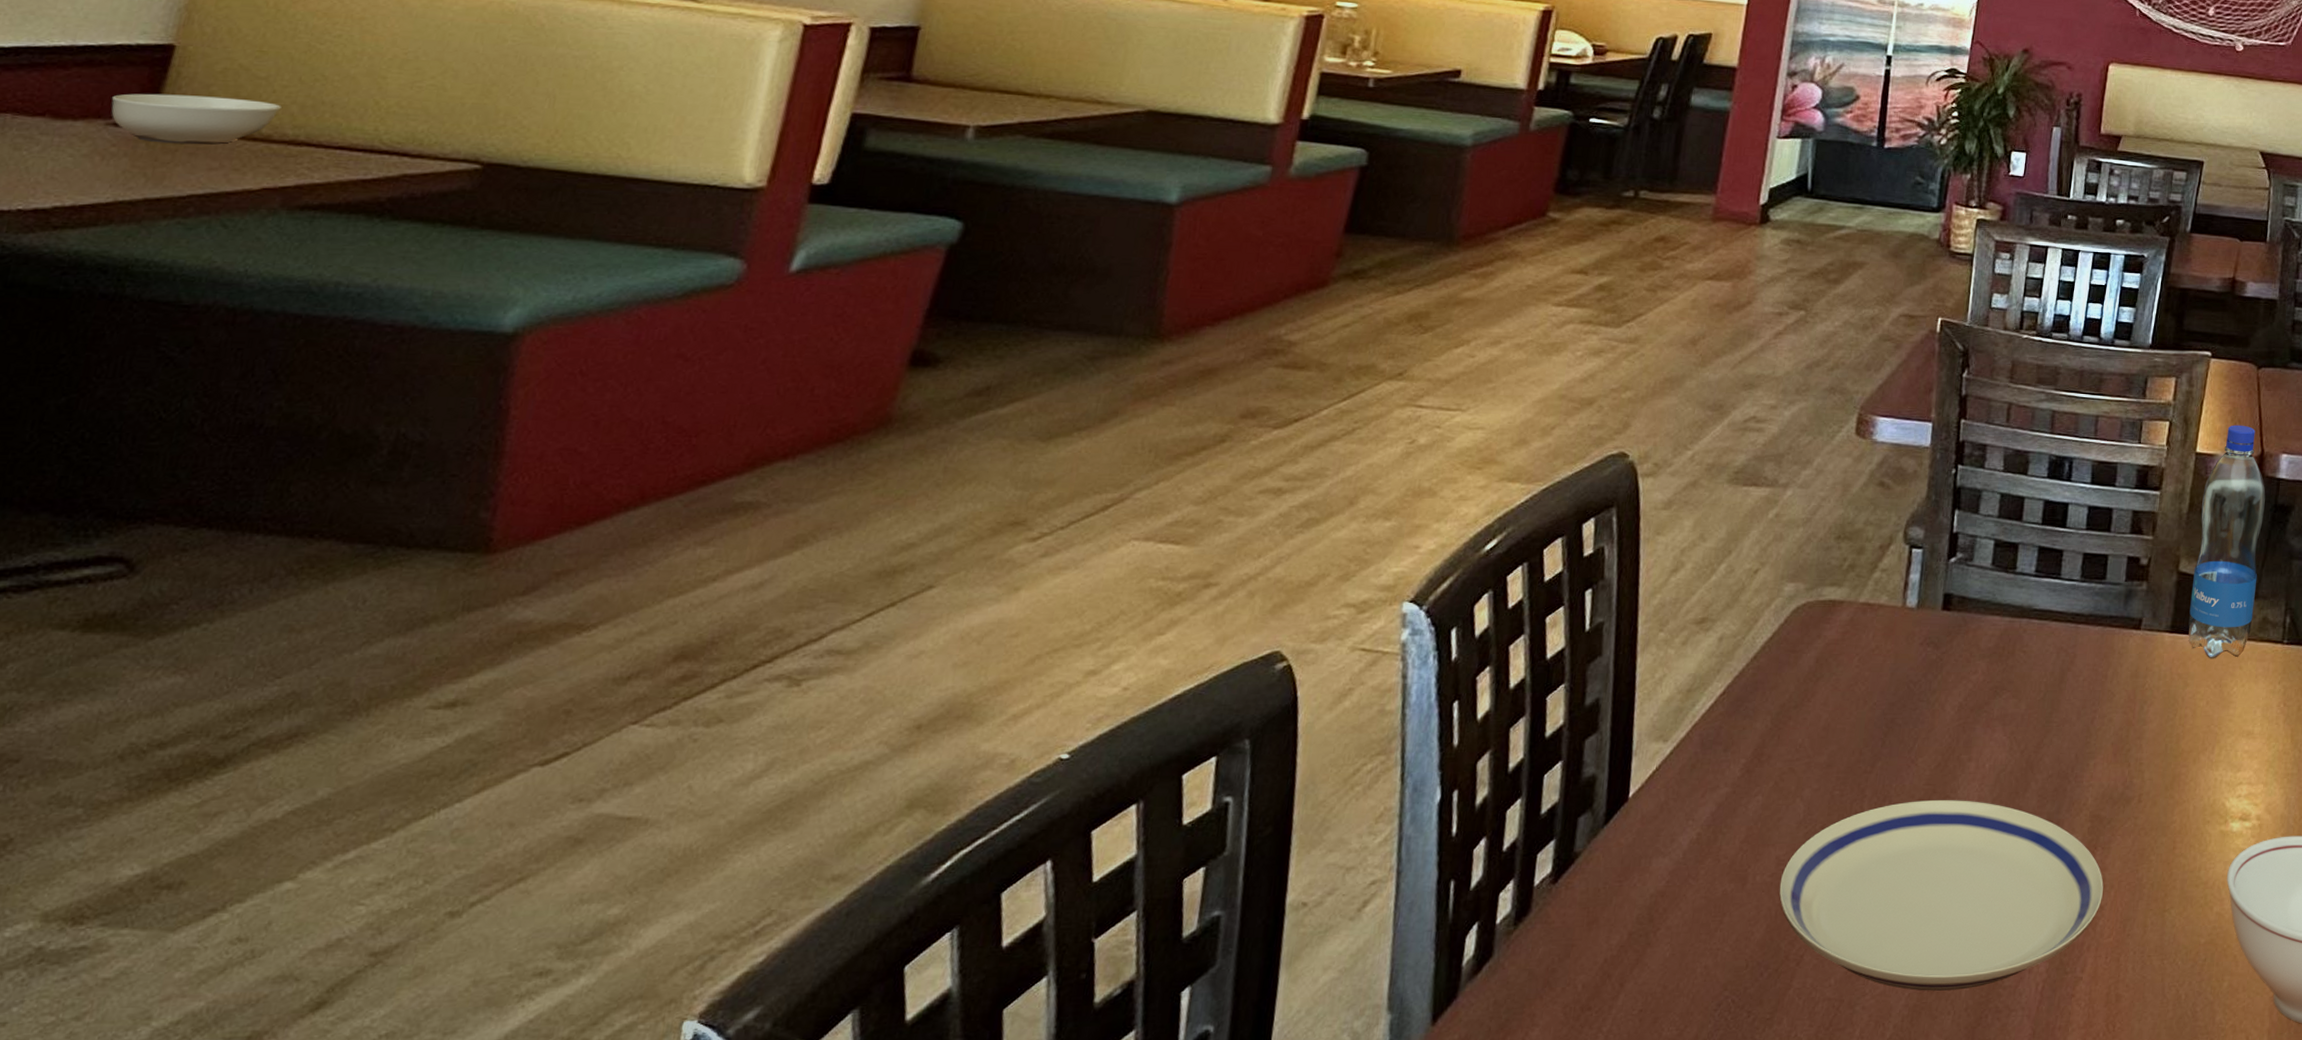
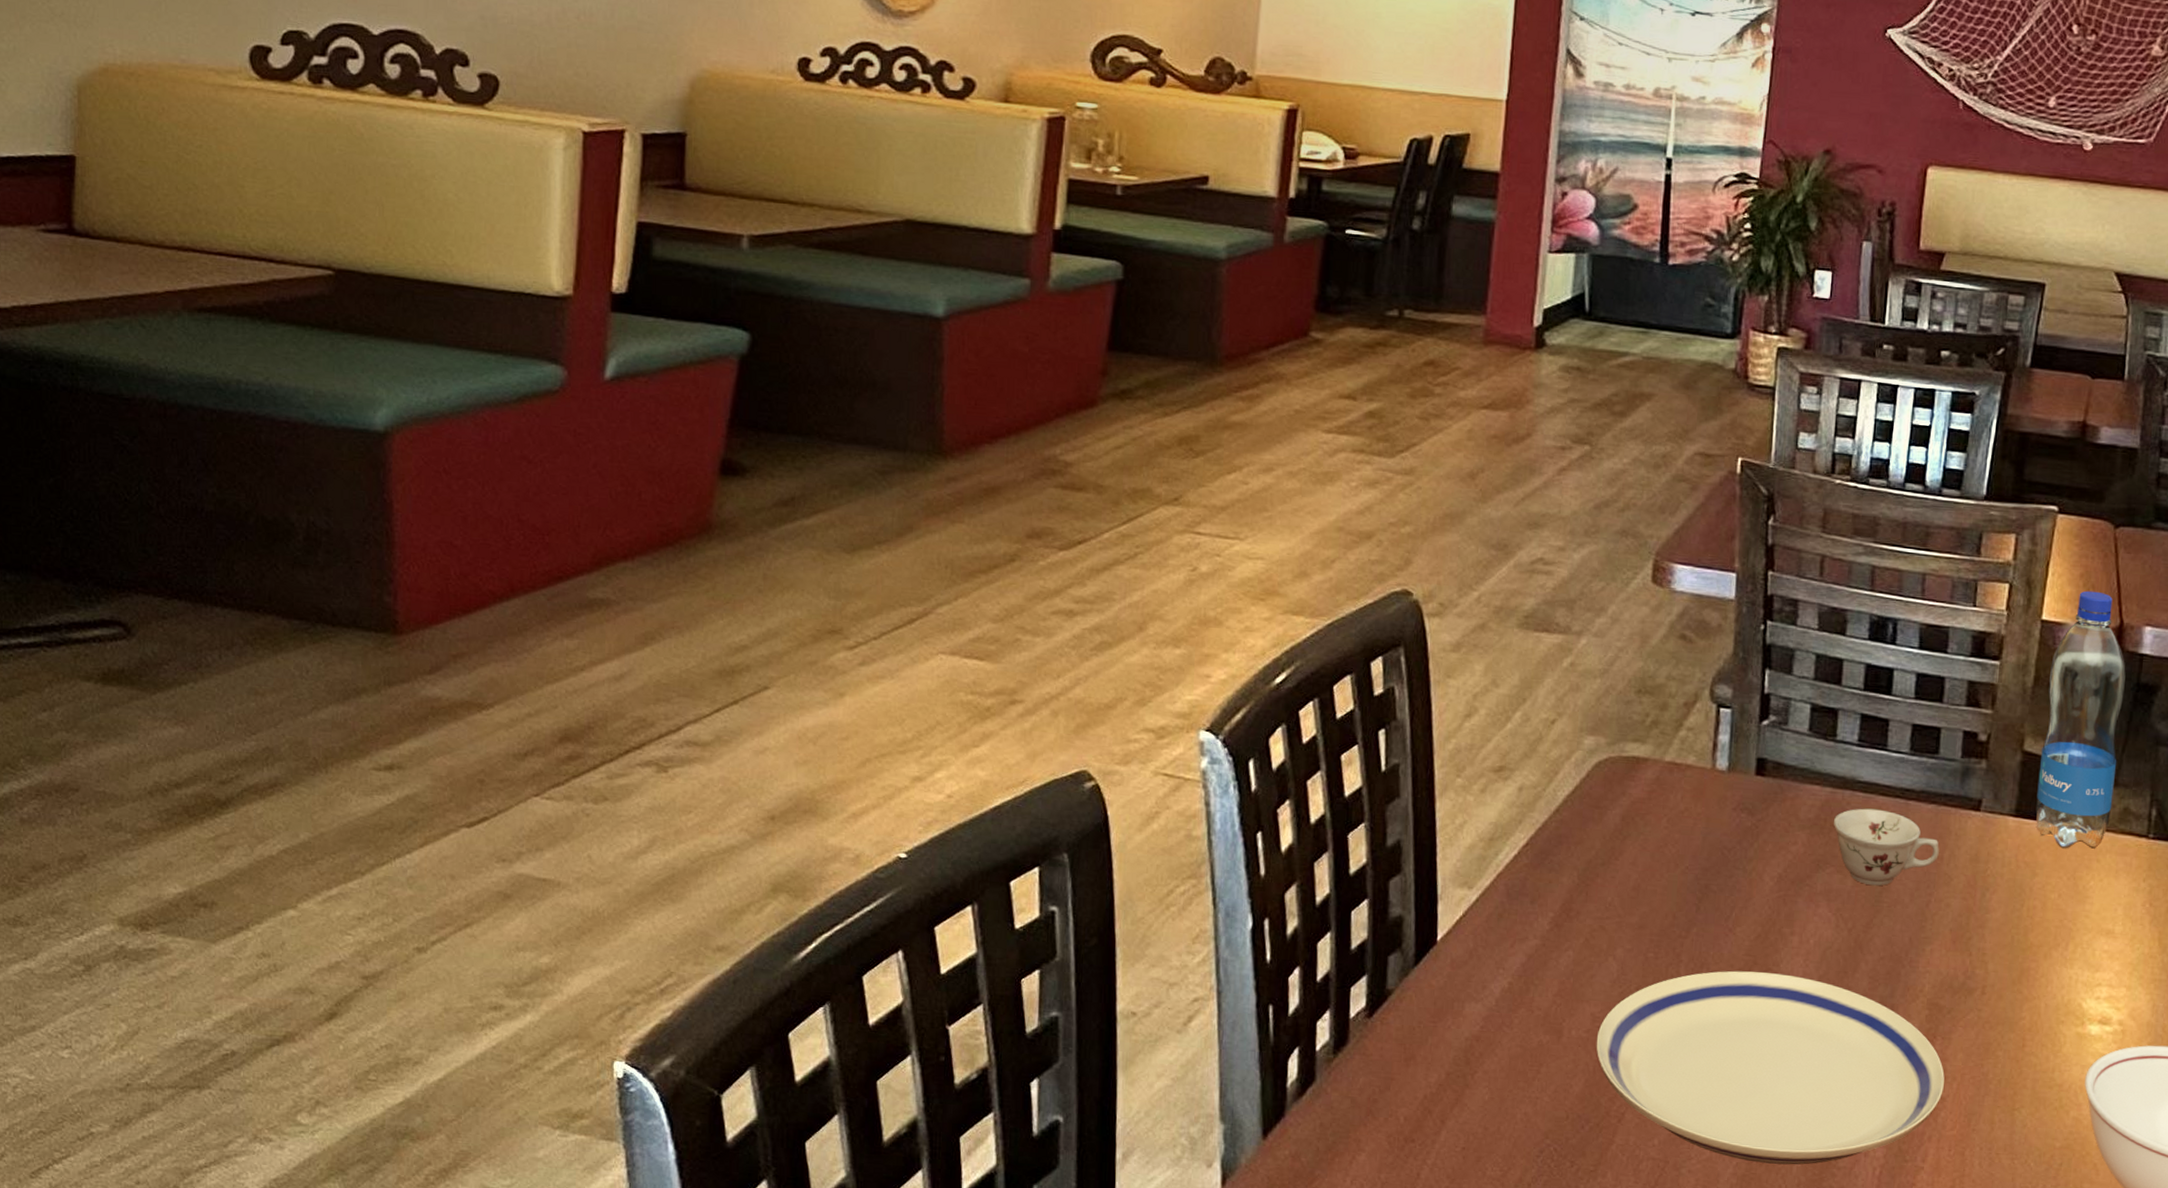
bowl: present [111,93,283,145] -> none [36,201,168,251]
teacup: none [2010,634,2104,707] -> present [1833,808,1939,886]

